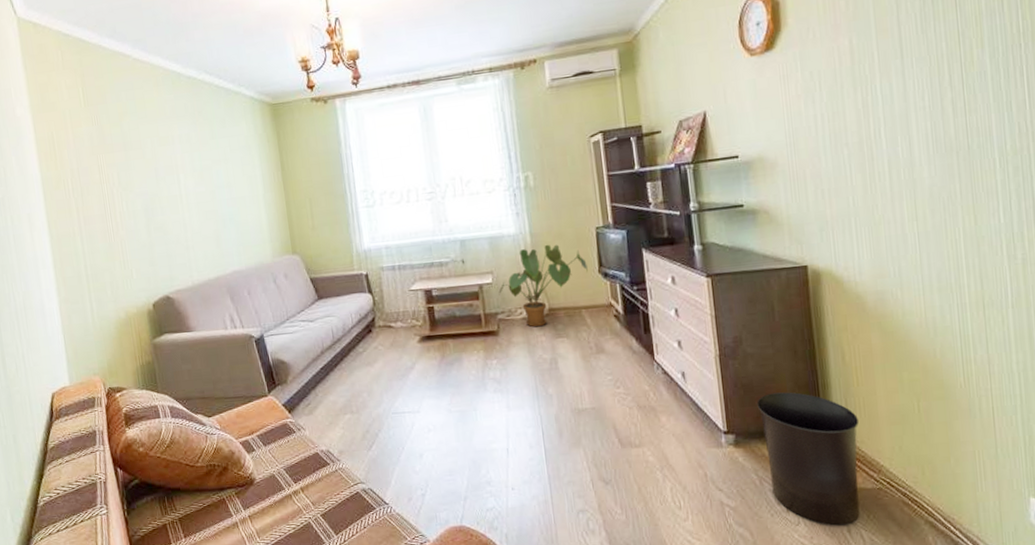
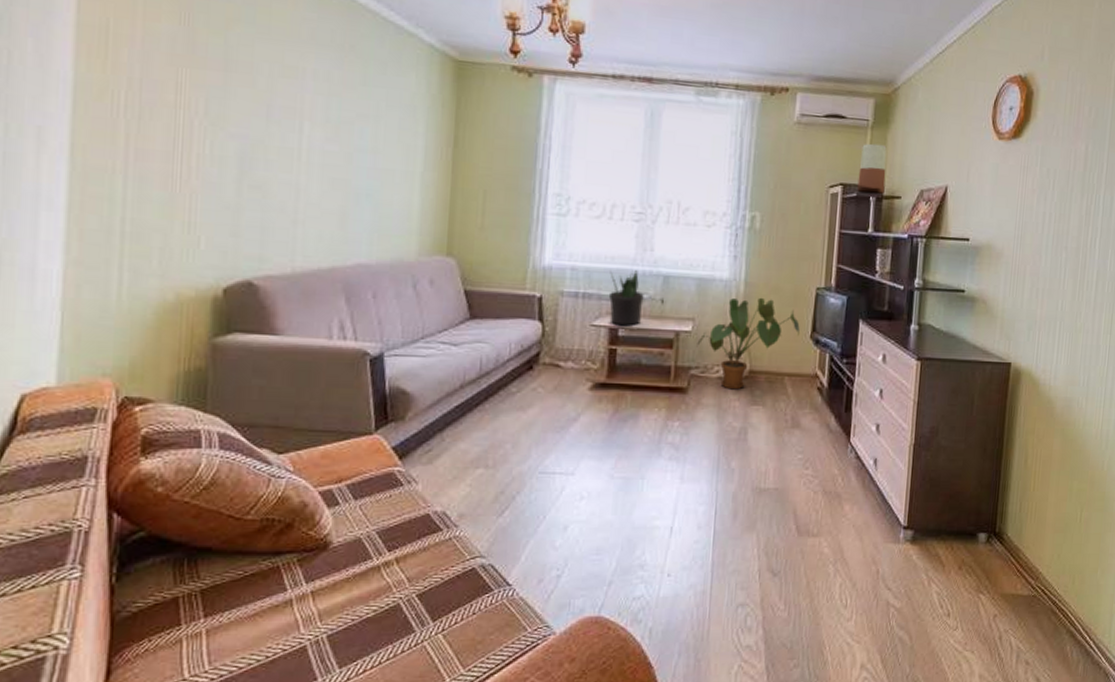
planter: none [416,240,448,288] -> present [609,270,644,326]
vase: none [614,87,644,136] -> present [857,143,887,195]
waste bin: present [756,392,860,526] -> none [938,490,1028,632]

